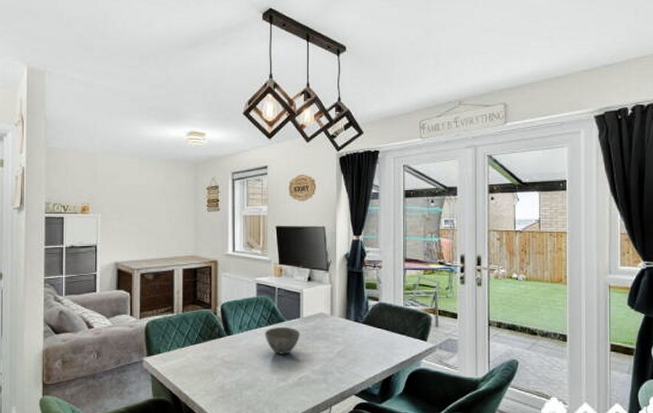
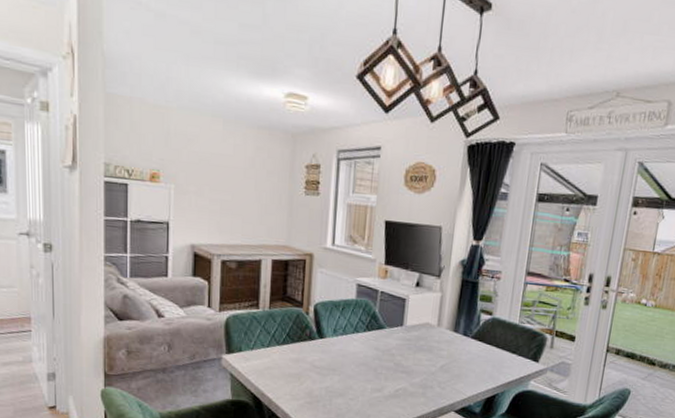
bowl: present [265,326,301,355] -> none [361,334,402,364]

